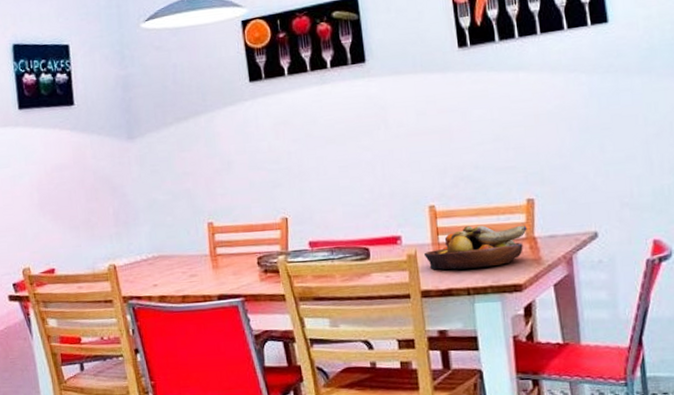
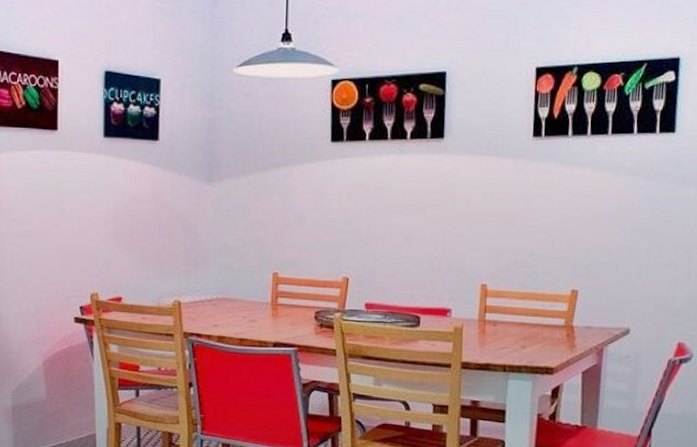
fruit bowl: present [424,225,527,270] -> none [470,307,567,348]

